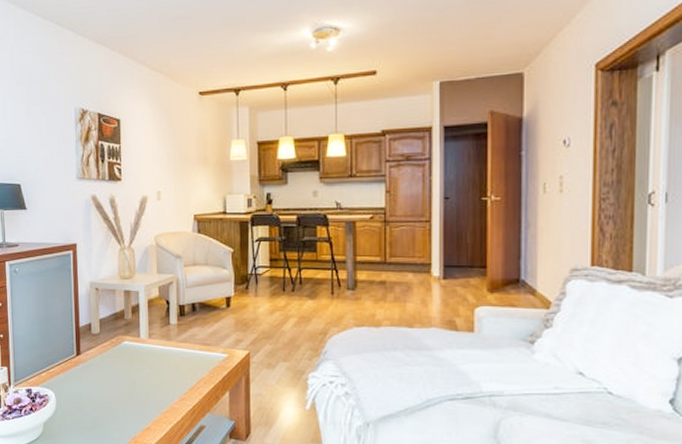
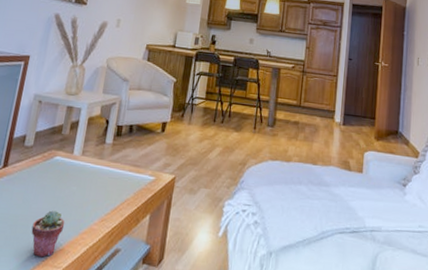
potted succulent: none [116,393,146,436] -> present [31,210,65,258]

